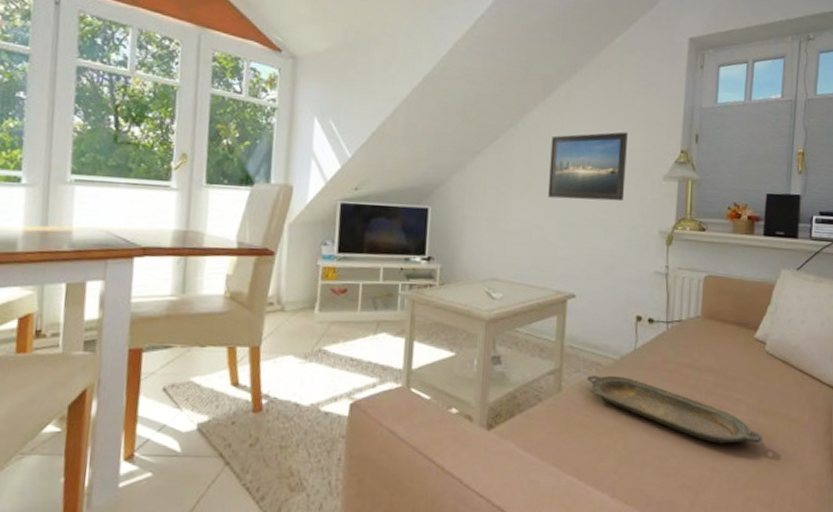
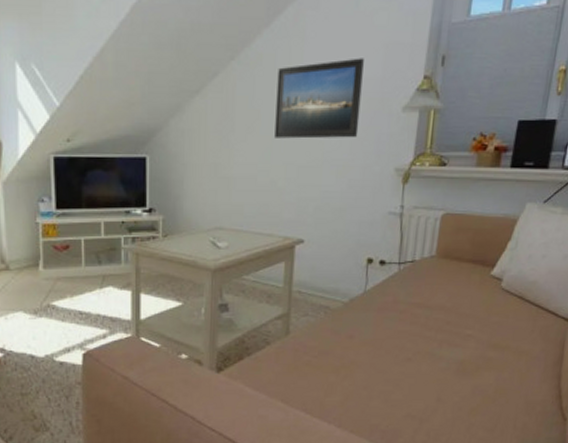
serving tray: present [587,375,762,444] -> none [315,318,490,377]

